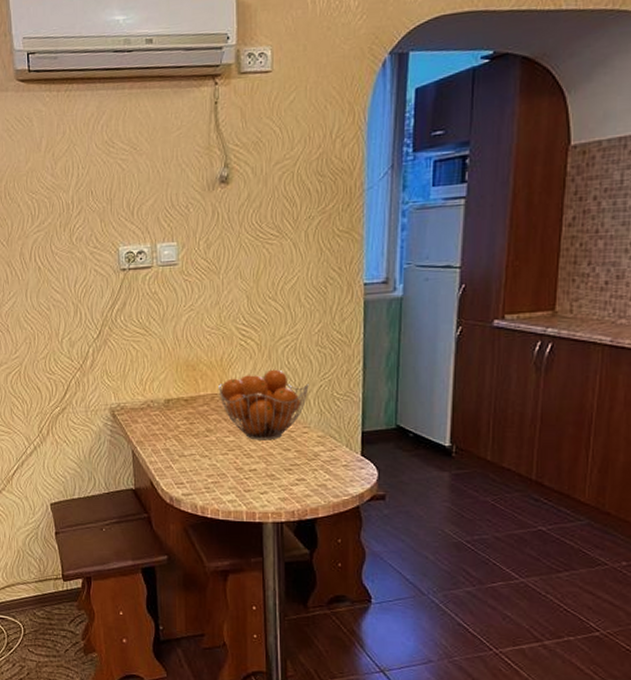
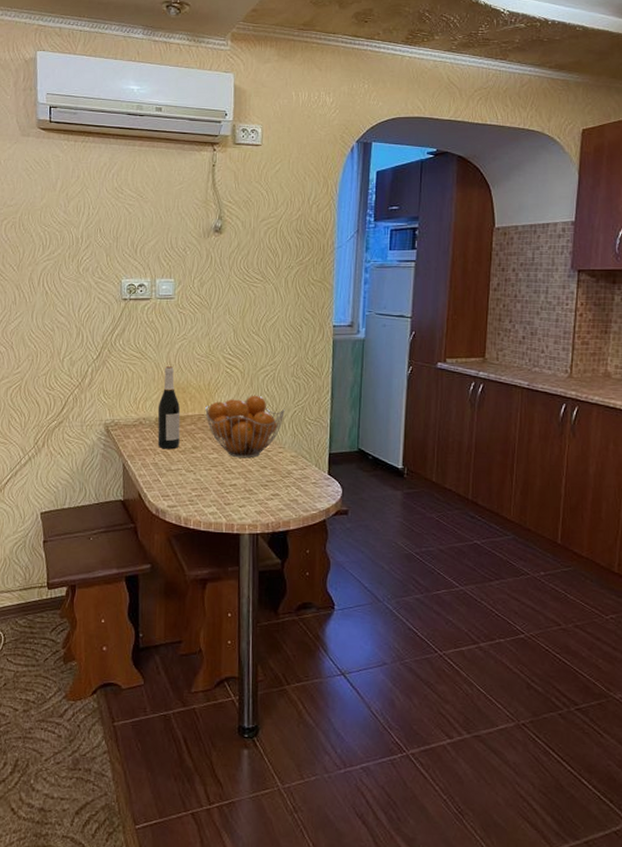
wine bottle: none [166,341,192,433] -> present [157,365,181,450]

